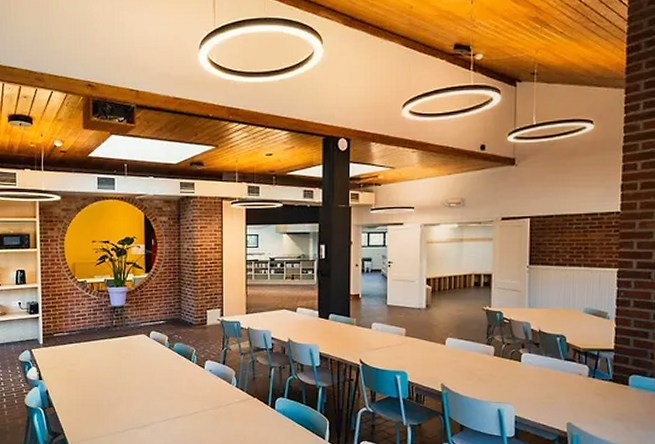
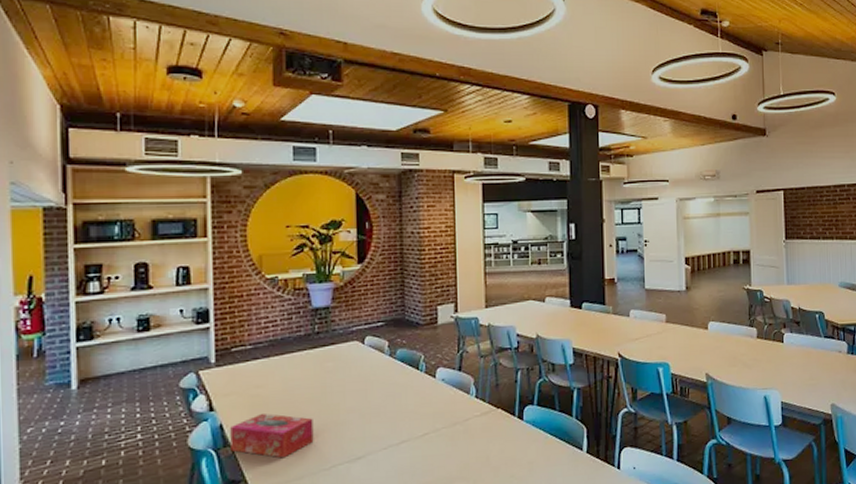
tissue box: none [53,385,112,420] -> present [230,413,314,458]

